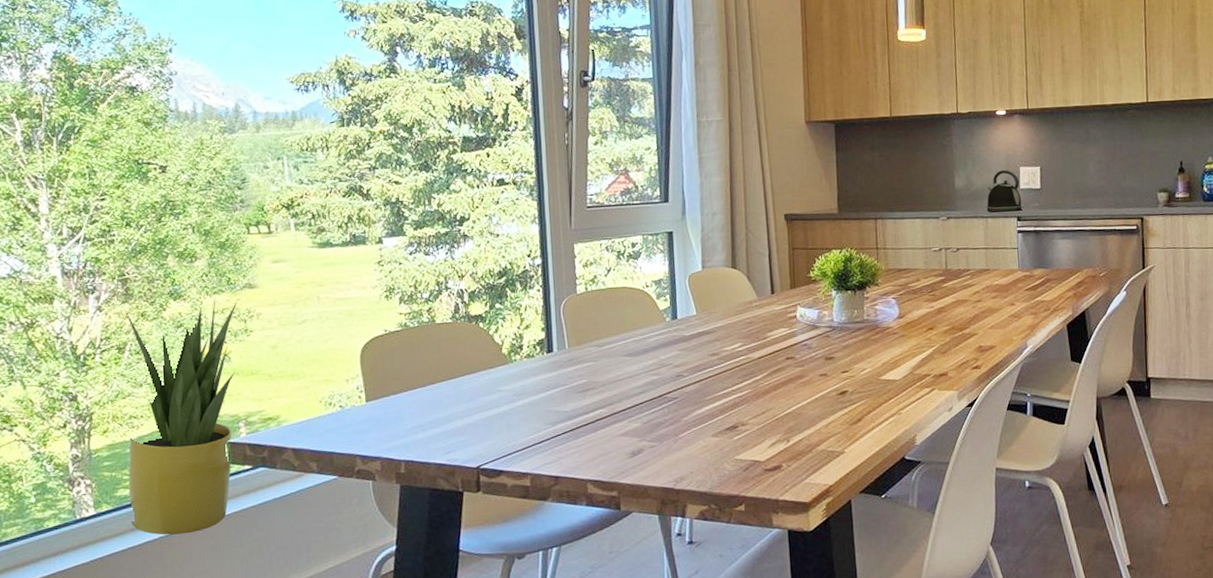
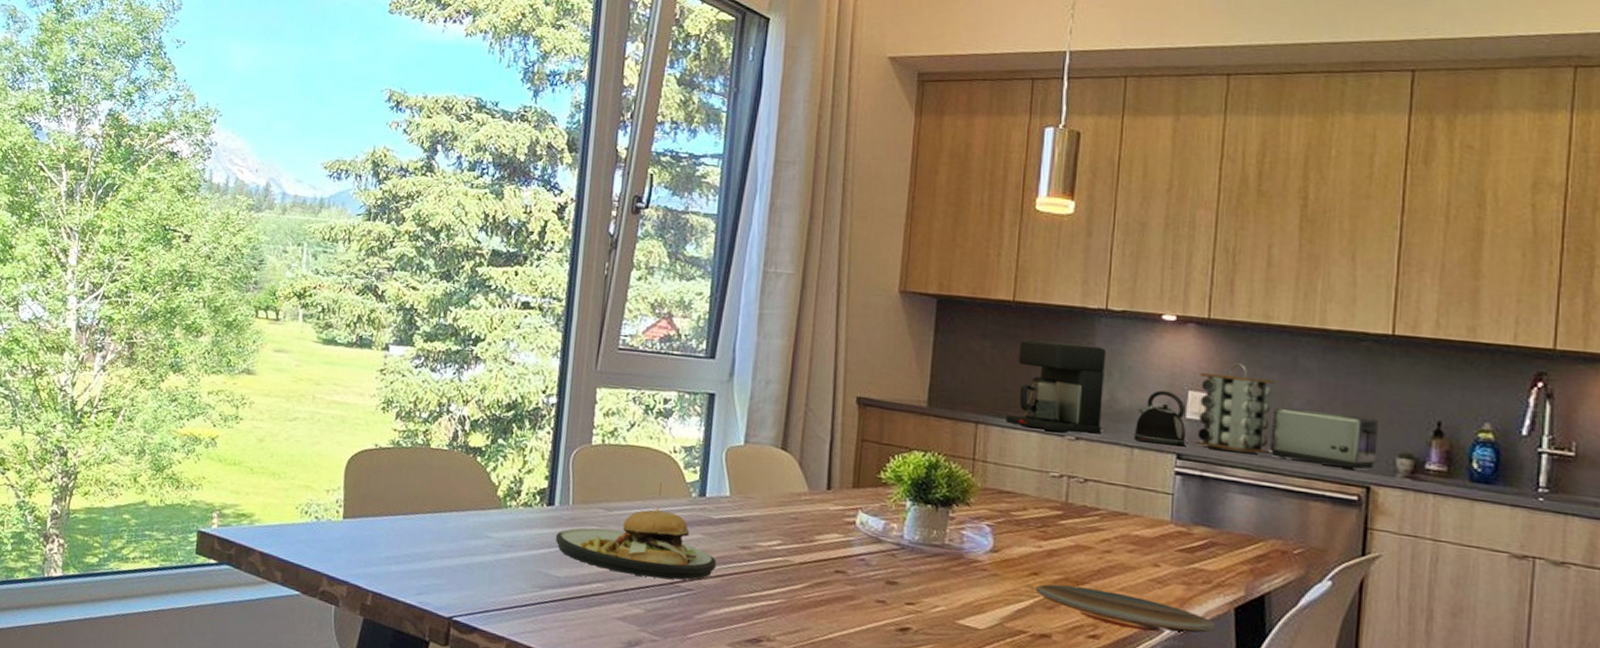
planter: present [125,298,238,536] -> none [93,374,233,618]
plate: none [558,314,693,397] -> present [555,482,716,580]
coffee maker: none [896,143,964,217] -> present [1006,340,1106,435]
plate: none [932,330,1056,356] -> present [1034,584,1216,633]
spice rack: none [1026,140,1078,209] -> present [1195,363,1275,455]
toaster: none [1077,166,1145,207] -> present [1270,407,1378,470]

